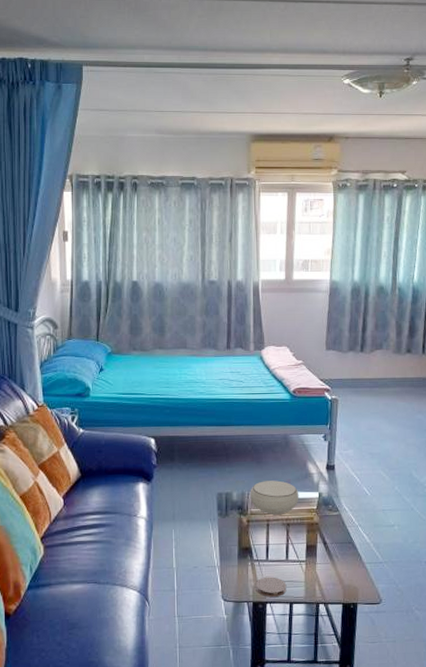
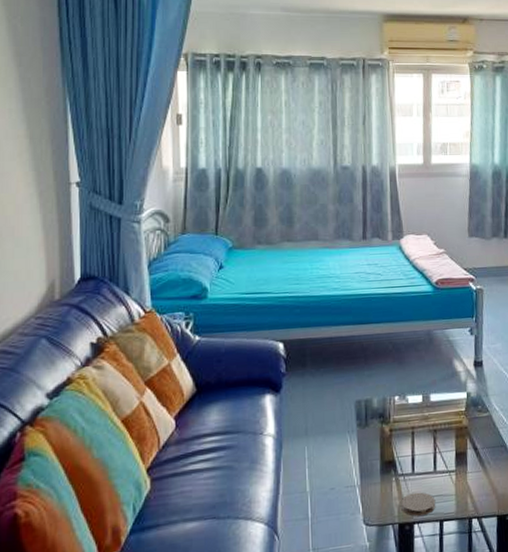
bowl: present [250,480,299,515] -> none [392,382,446,421]

